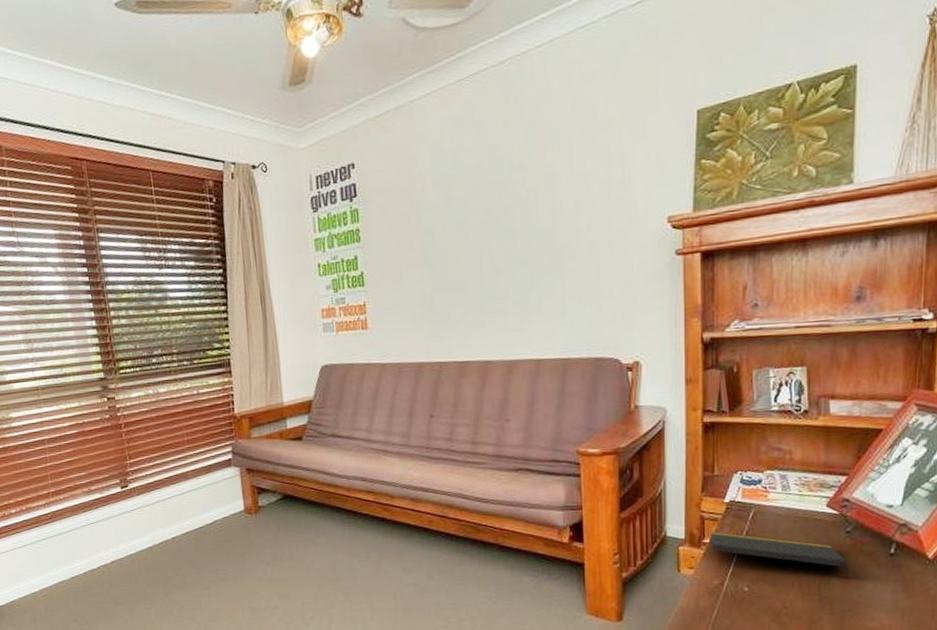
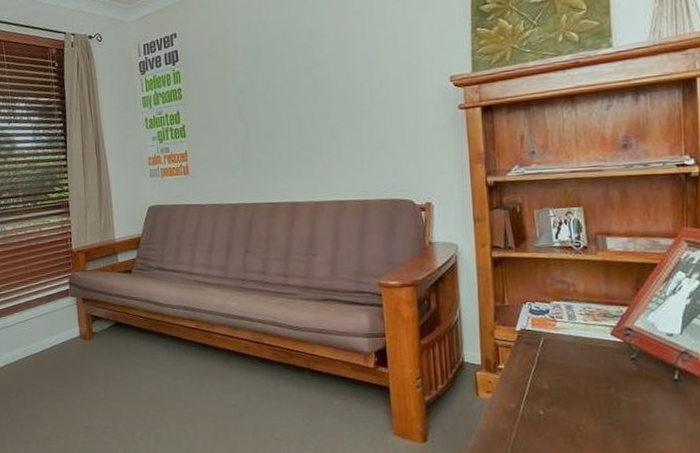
notepad: present [709,531,849,578] -> none [503,357,637,403]

